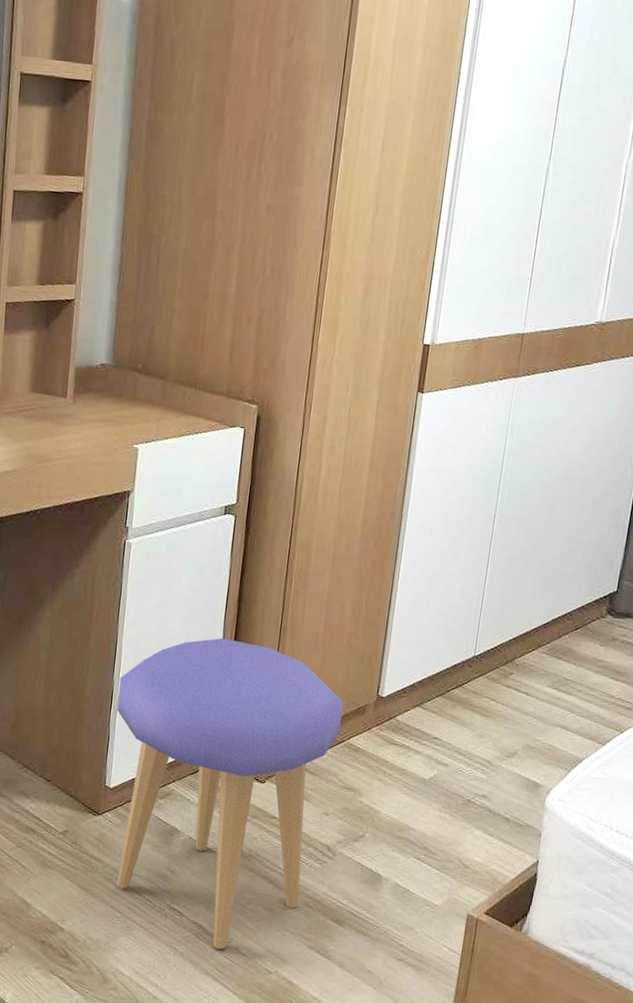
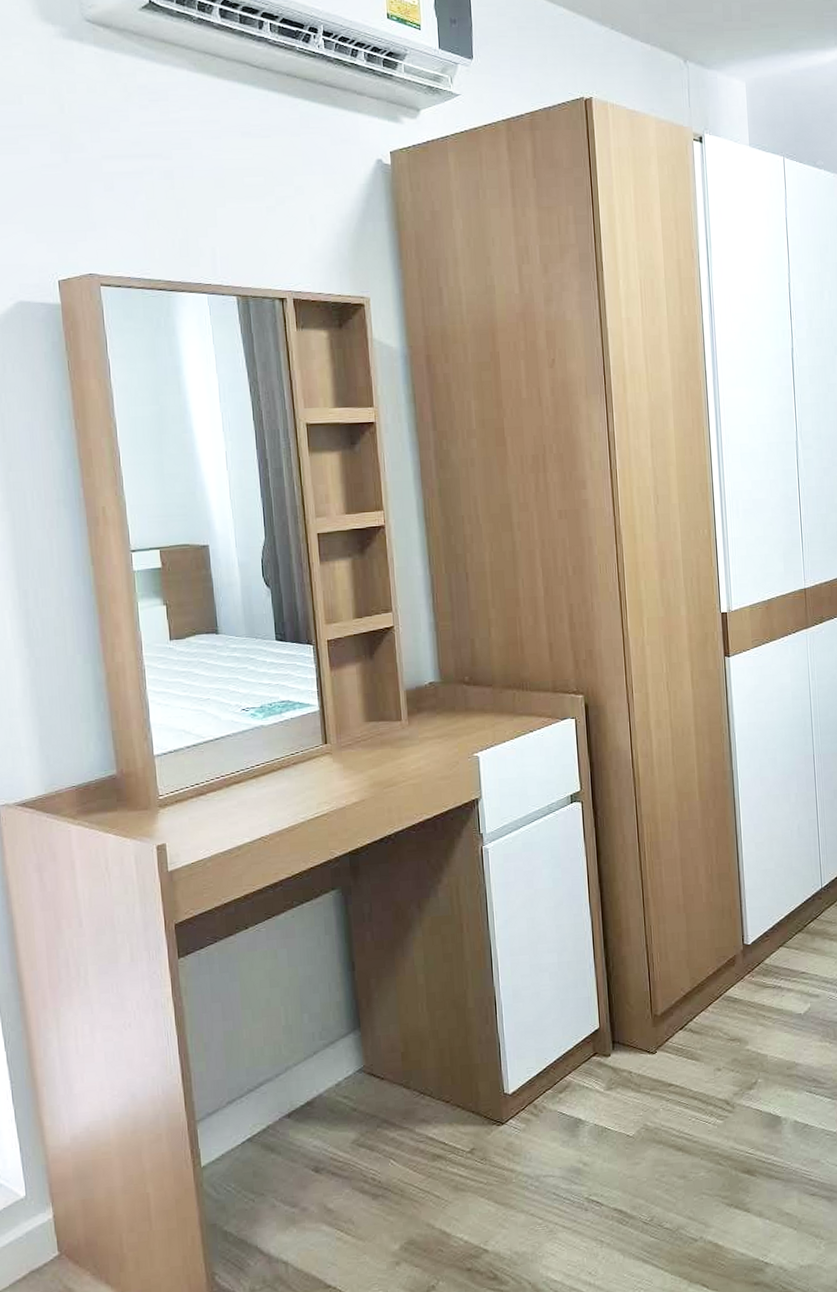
stool: present [116,638,344,950] -> none [499,920,716,1230]

